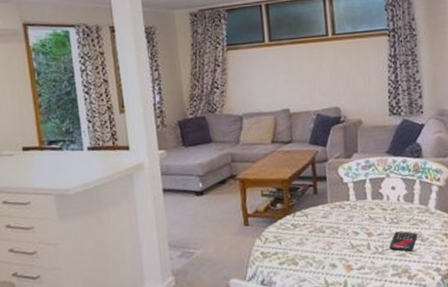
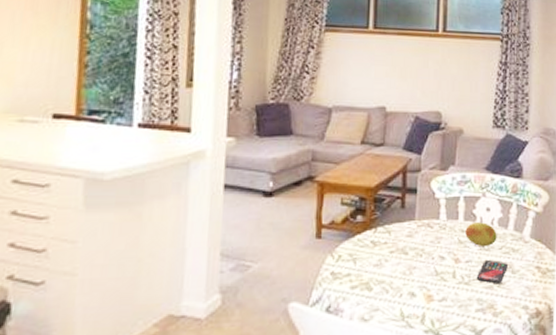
fruit: none [374,199,405,221] -> present [465,222,497,246]

